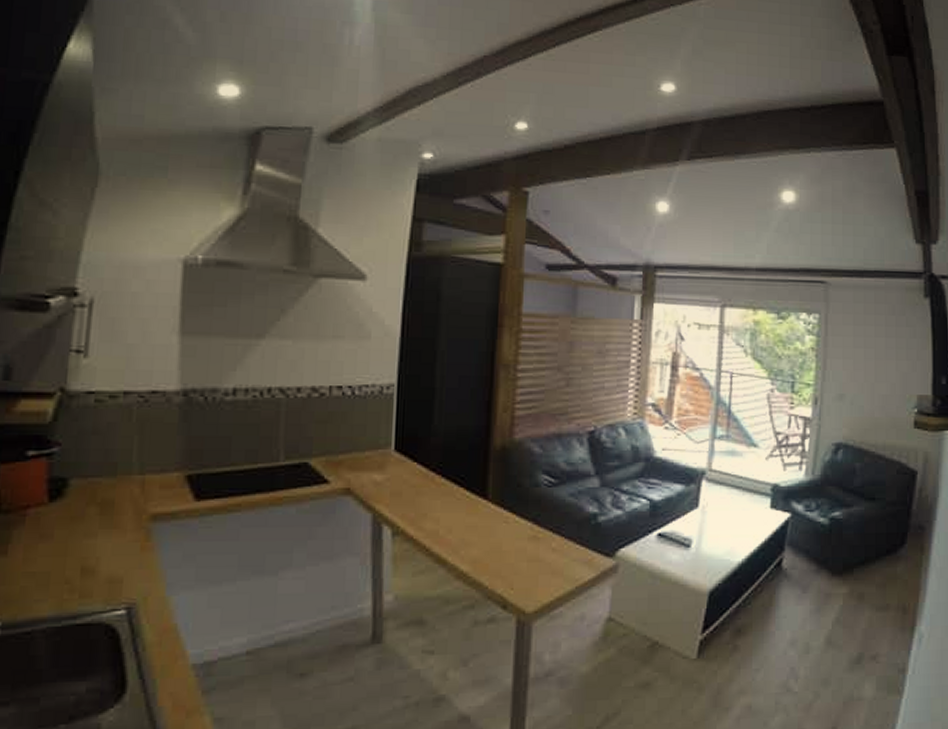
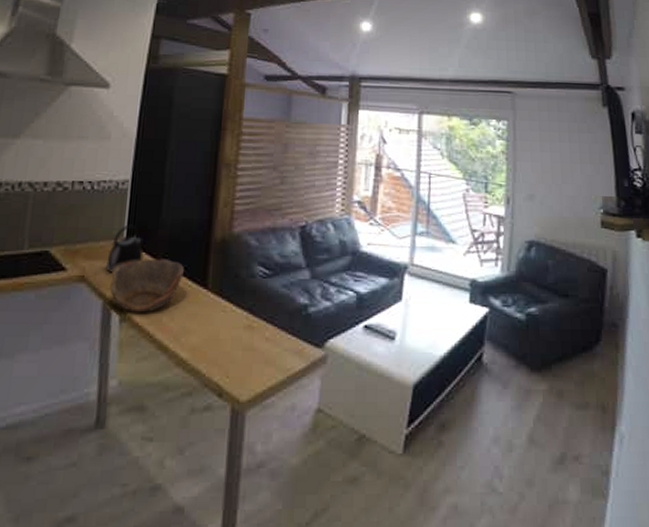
kettle: none [374,432,415,485] -> present [106,224,144,273]
bowl: none [379,469,461,526] -> present [110,258,184,313]

